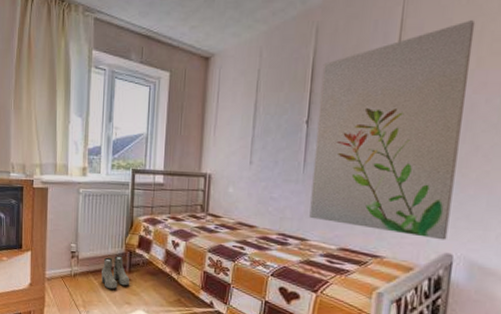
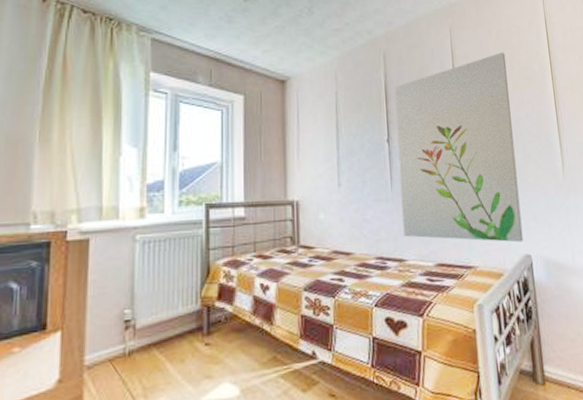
boots: present [101,255,130,290] -> none [170,314,210,363]

